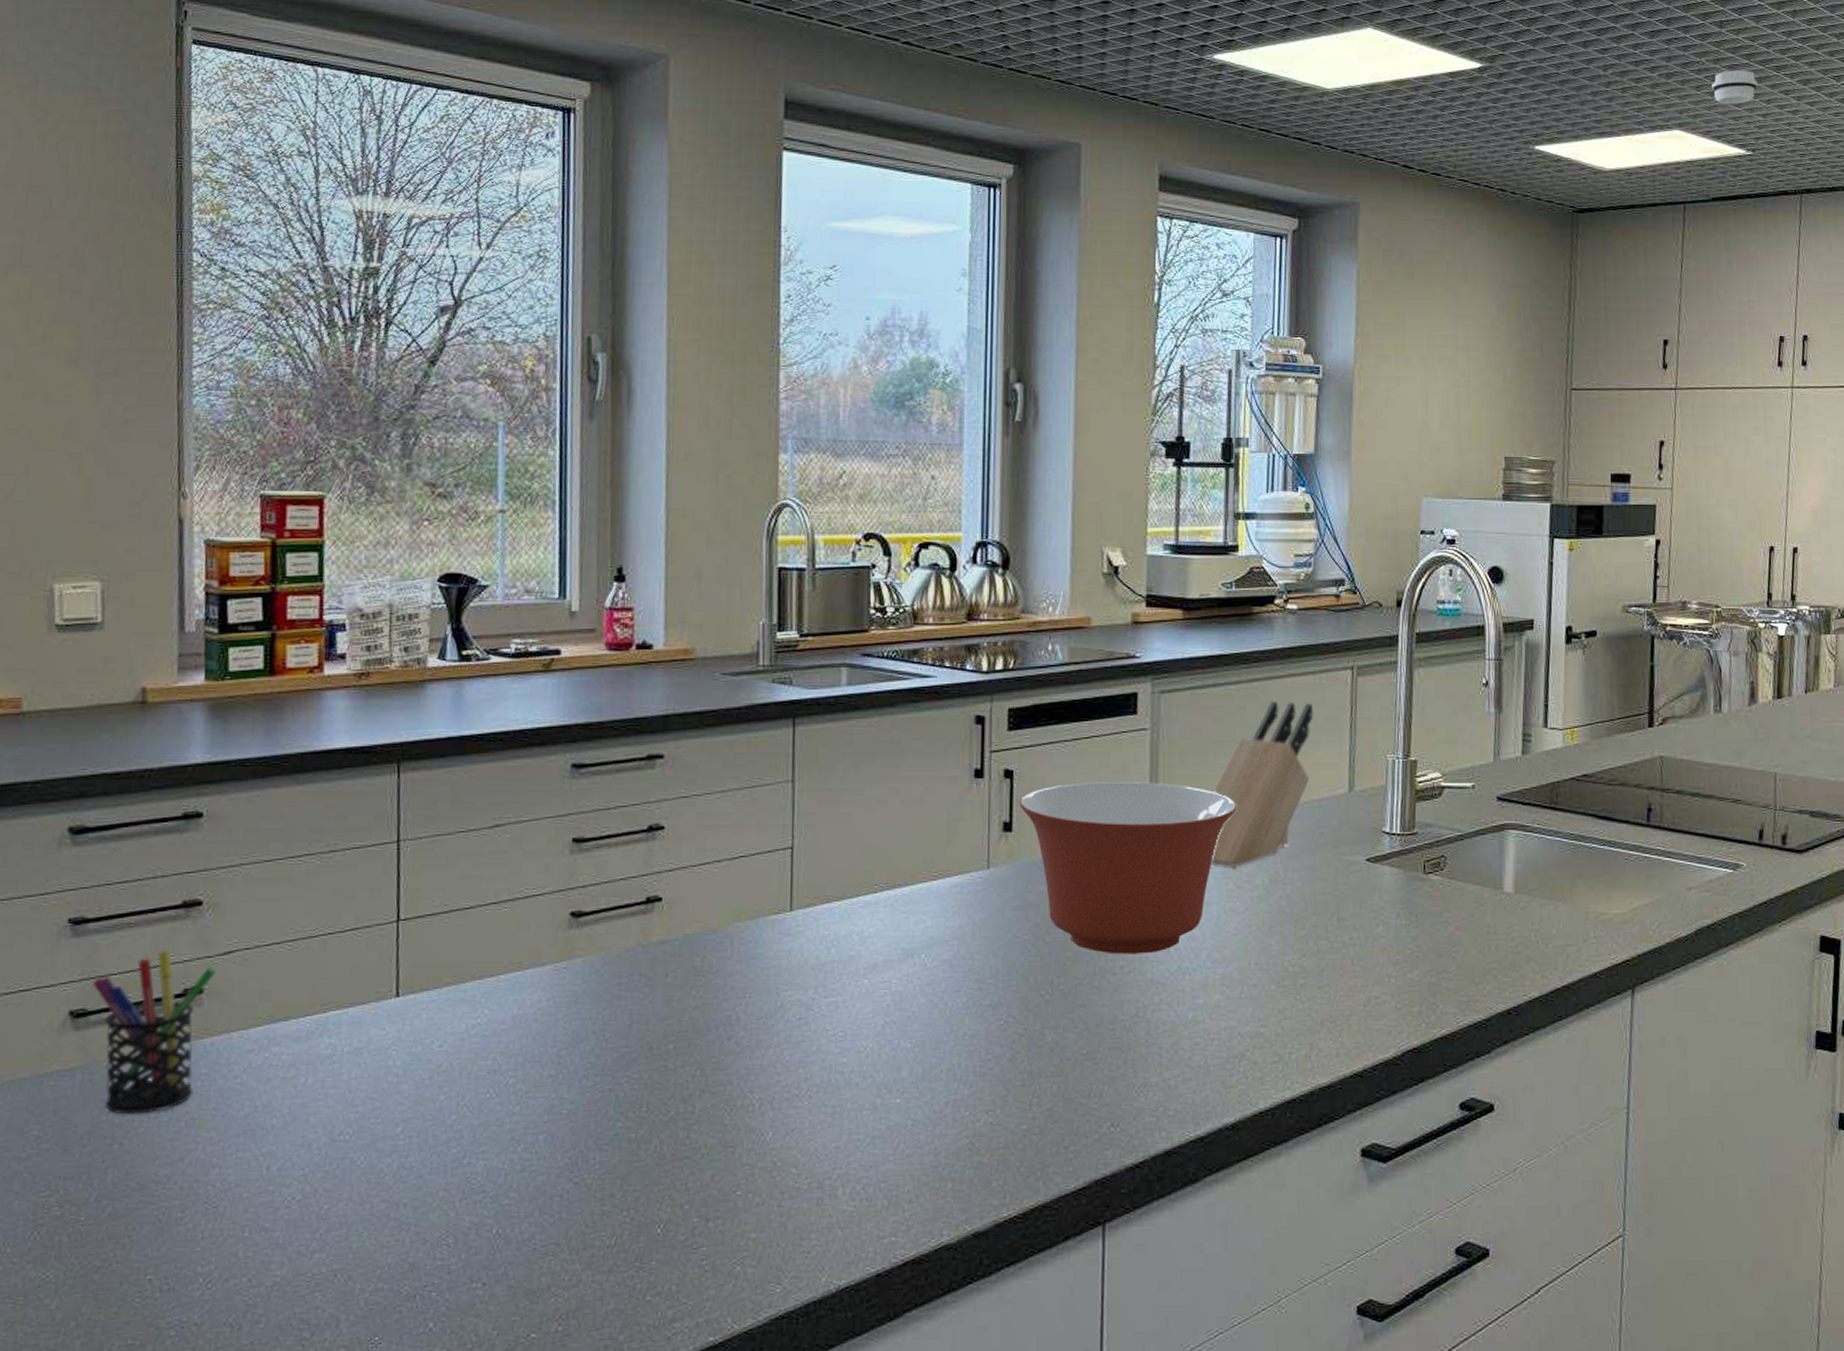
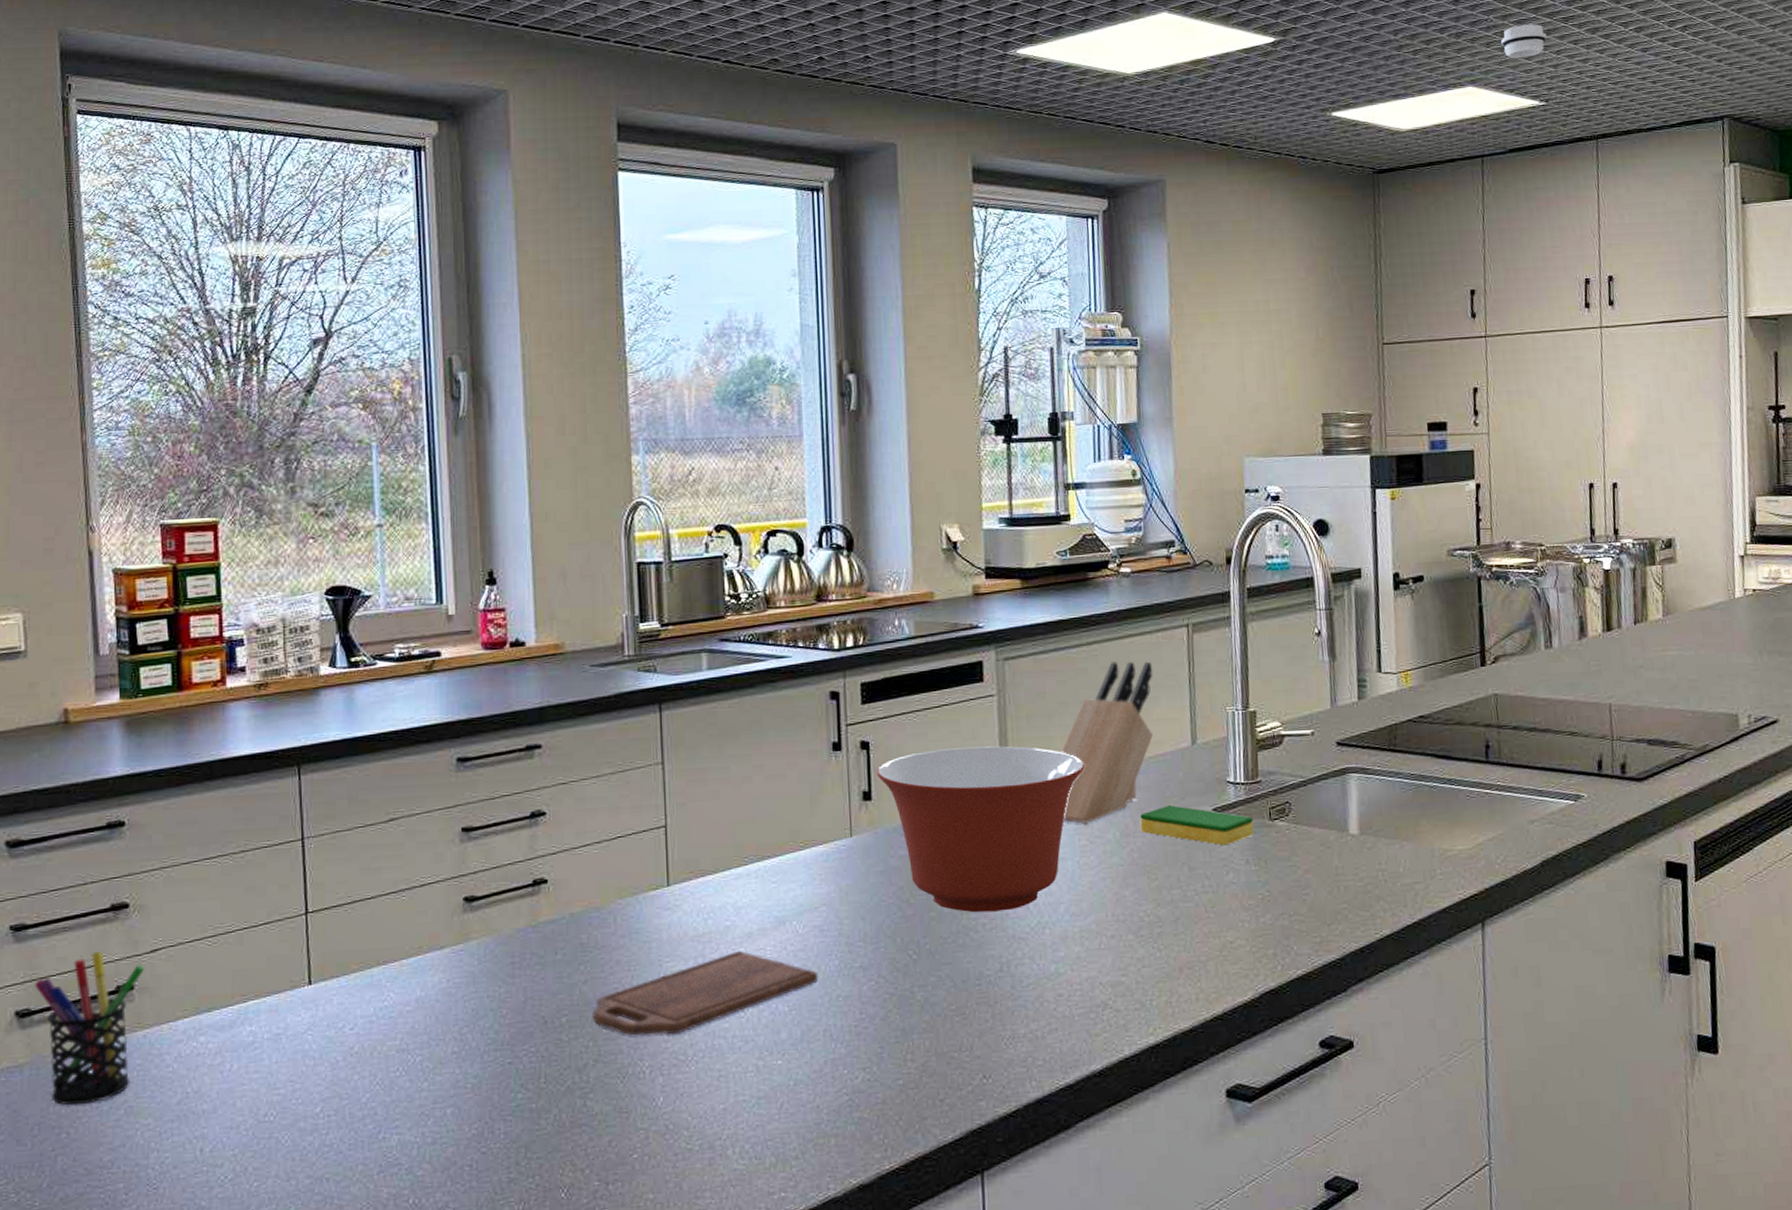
cutting board: none [702,983,944,1067] -> present [592,951,818,1036]
dish sponge: none [1290,853,1407,898] -> present [1140,805,1254,846]

